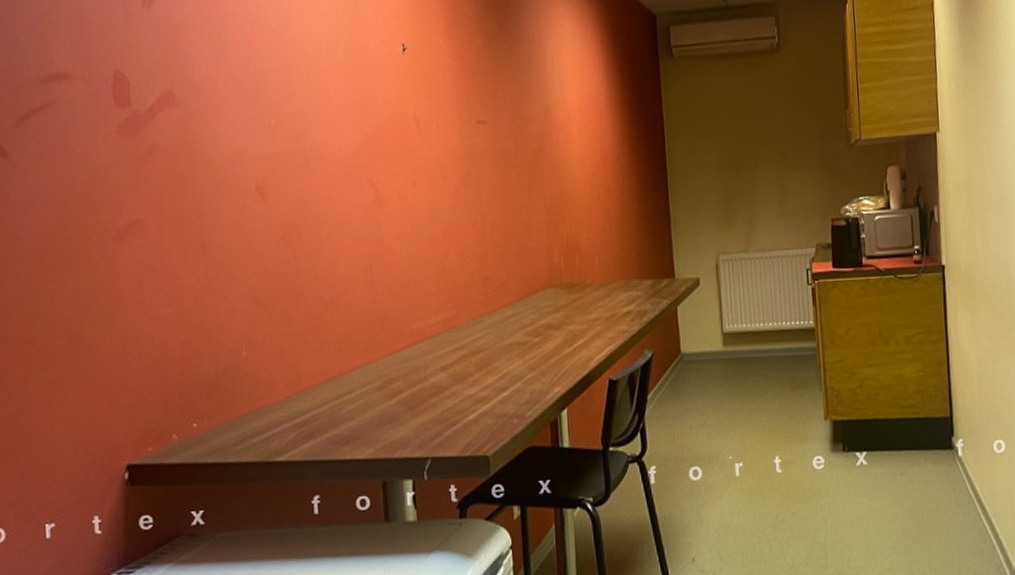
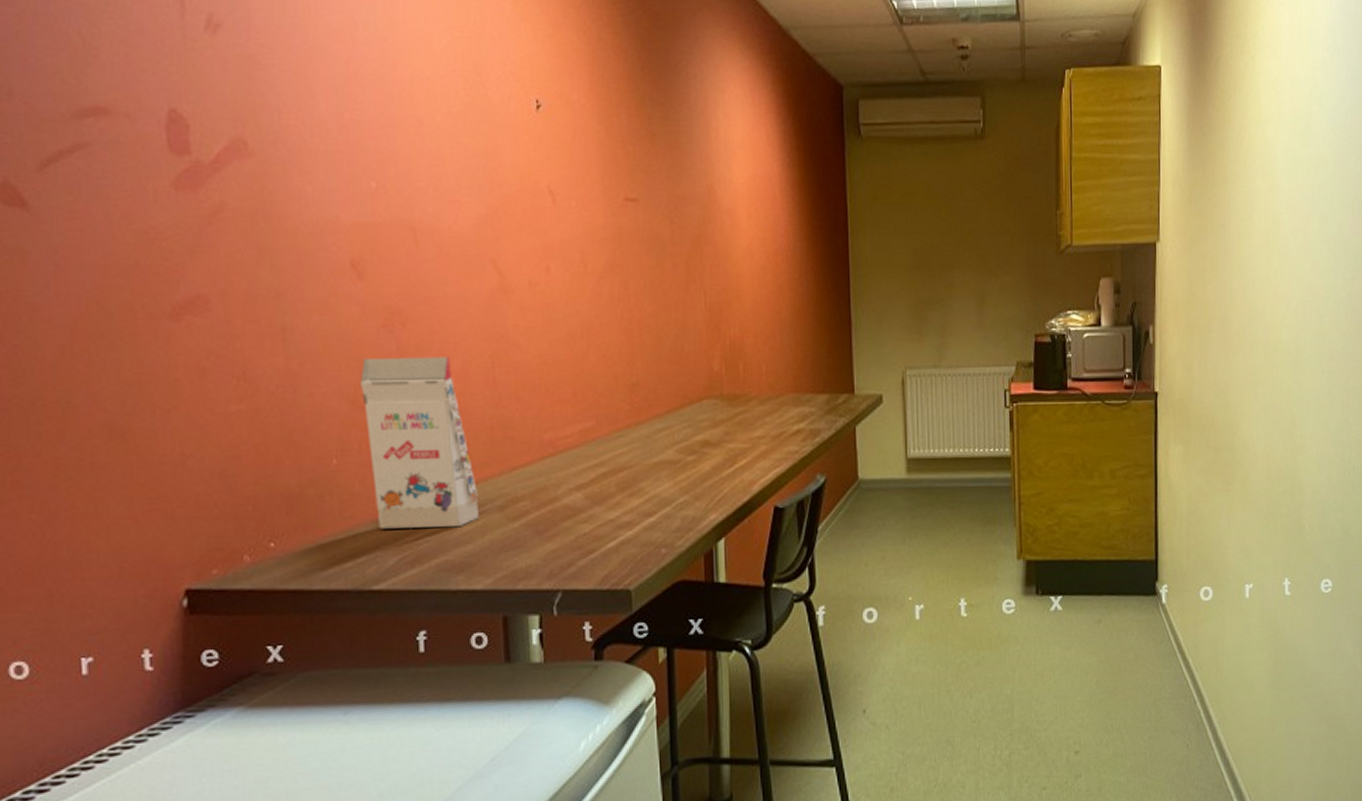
gift box: none [264,261,361,409] -> present [360,356,479,529]

